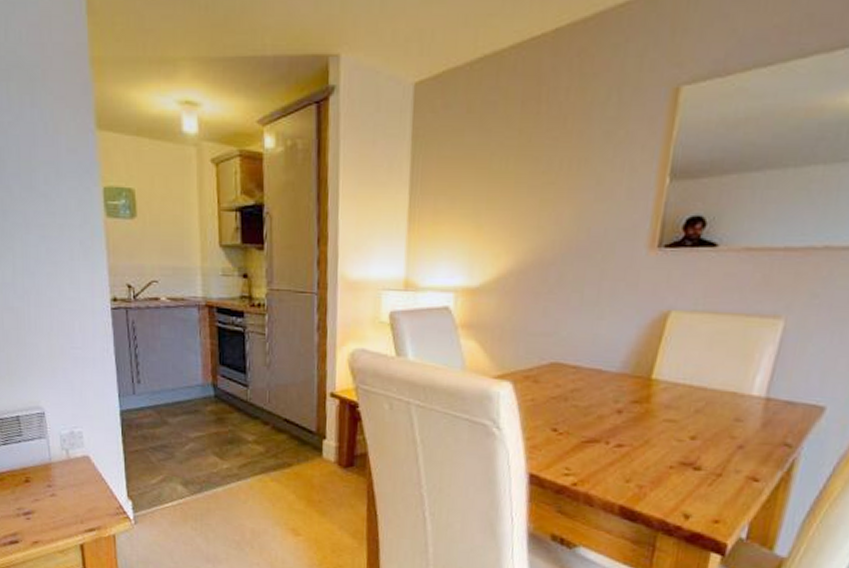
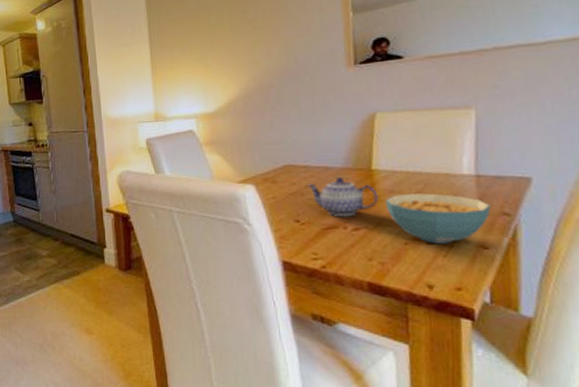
teapot: none [574,384,653,431] -> present [307,177,379,217]
cereal bowl: none [658,411,773,472] -> present [385,193,491,244]

